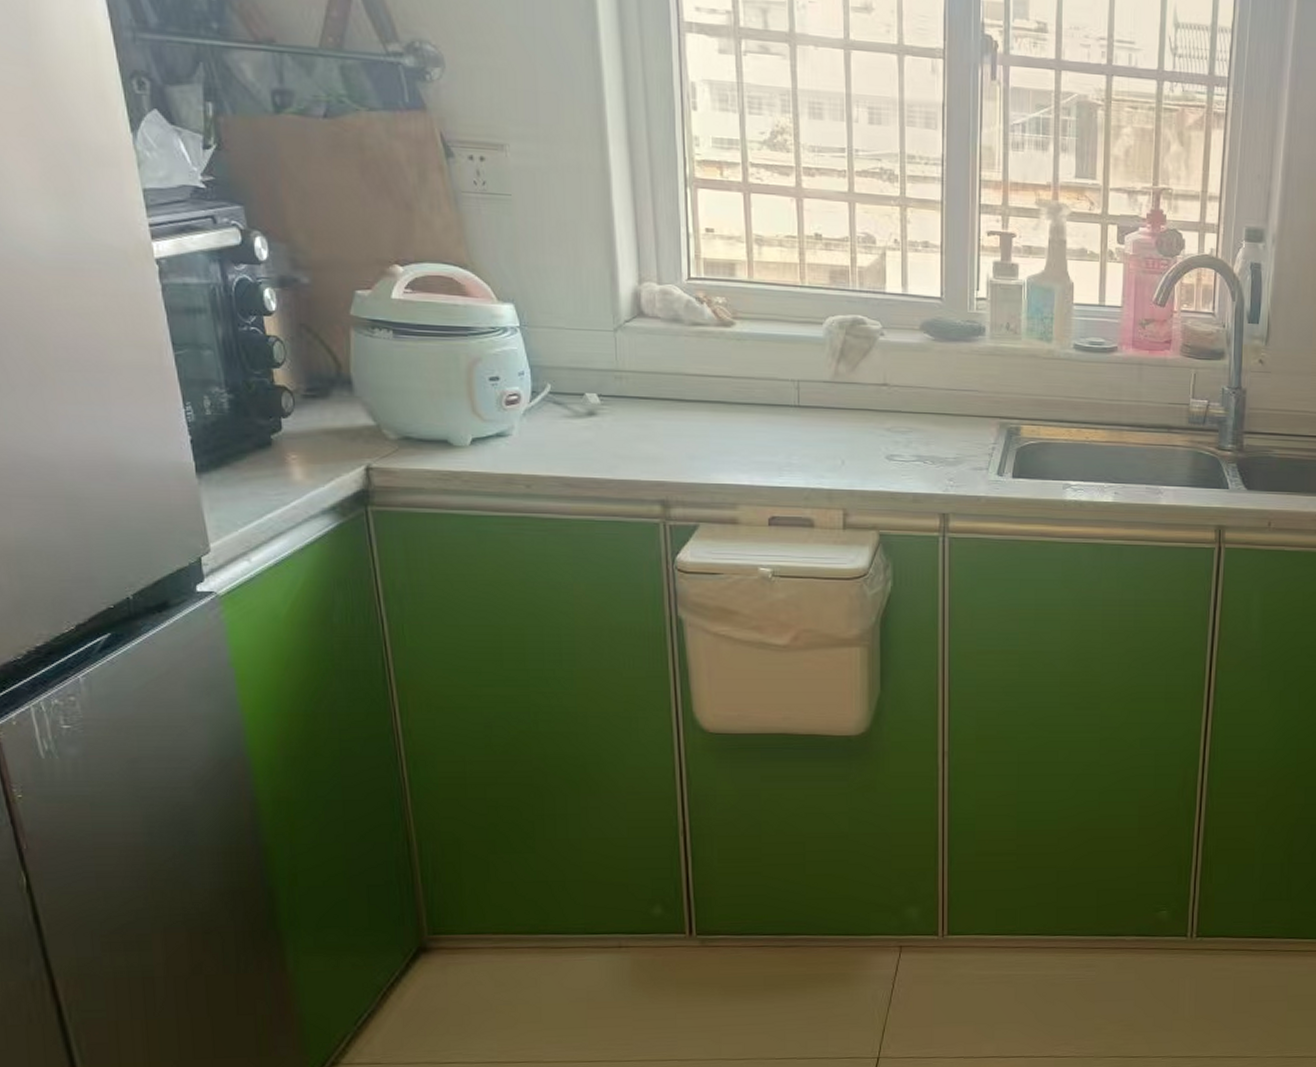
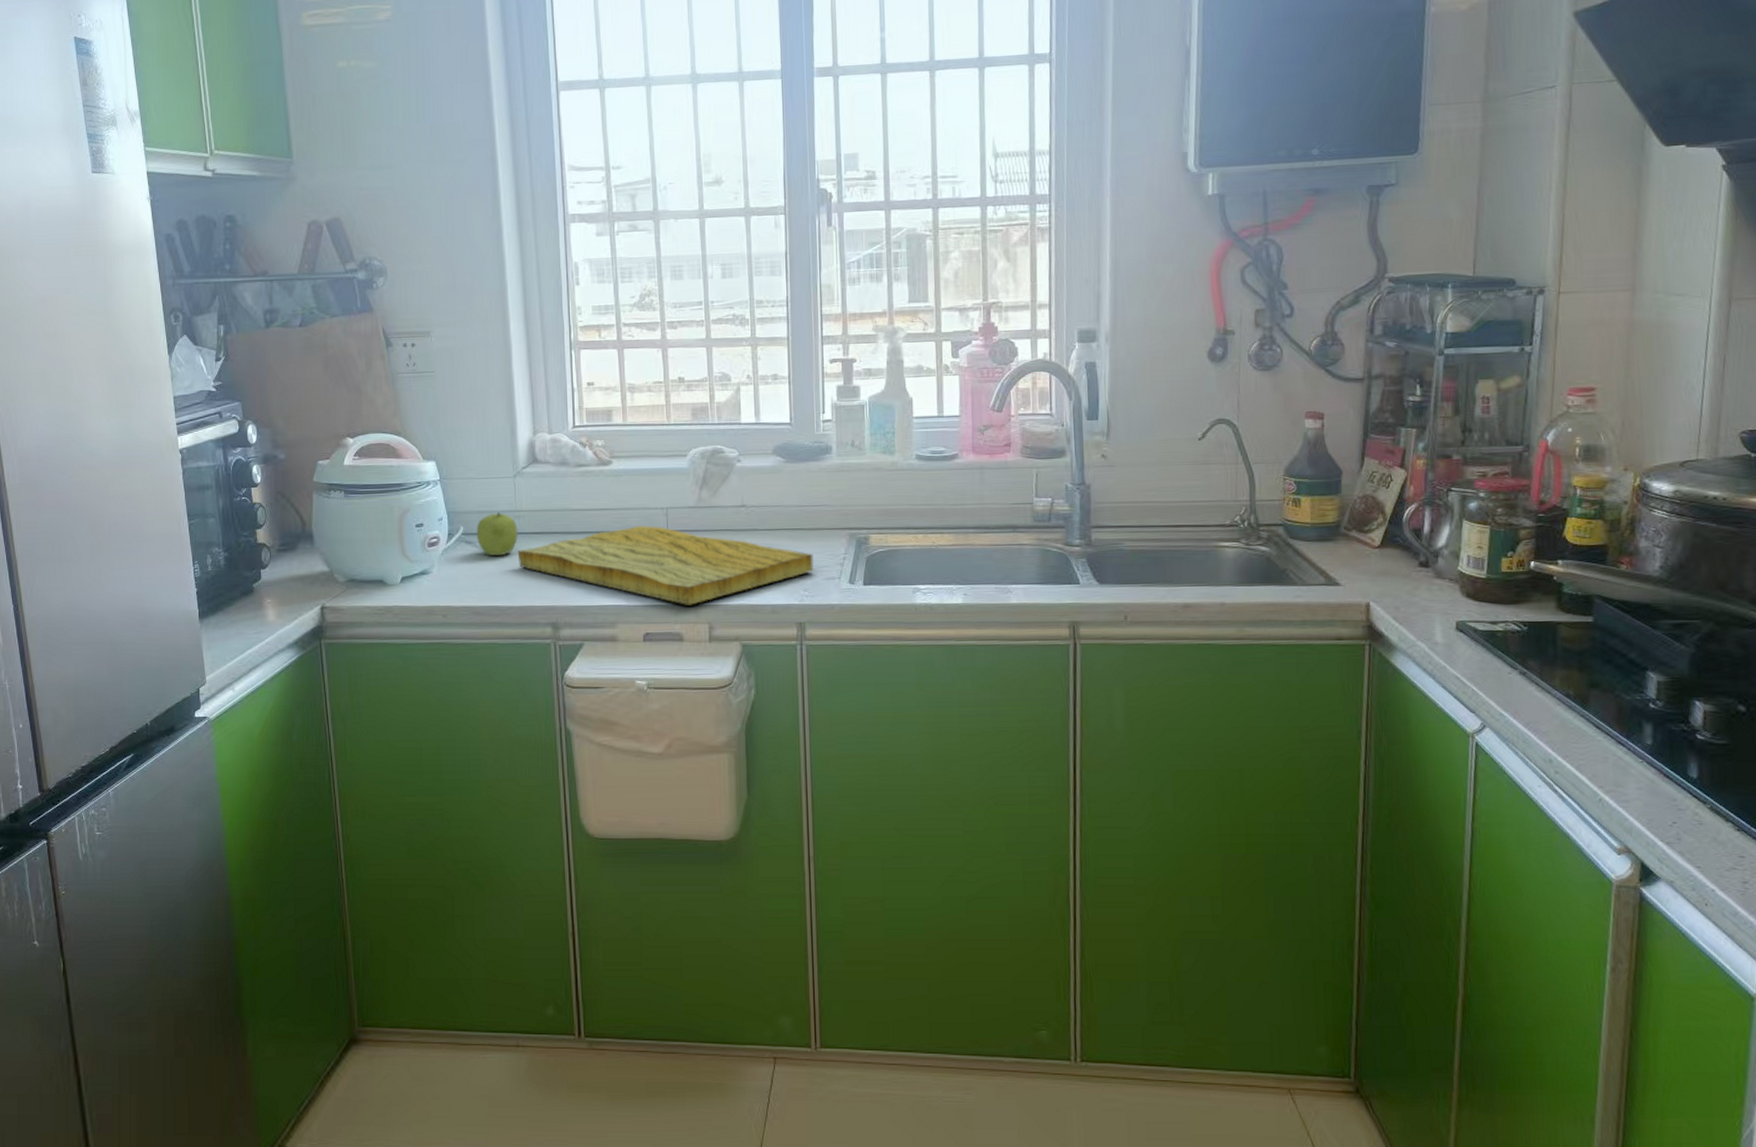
fruit: none [567,371,621,422] -> present [476,512,519,556]
cutting board: none [619,398,960,489] -> present [517,526,814,605]

